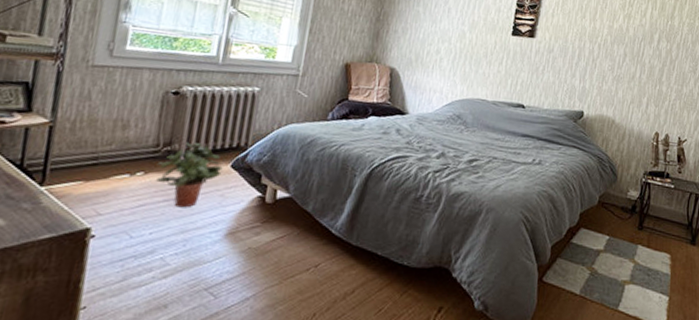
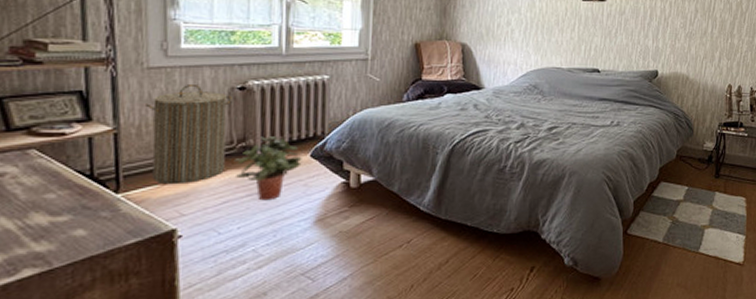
laundry hamper: none [77,84,166,183] -> present [146,83,232,185]

